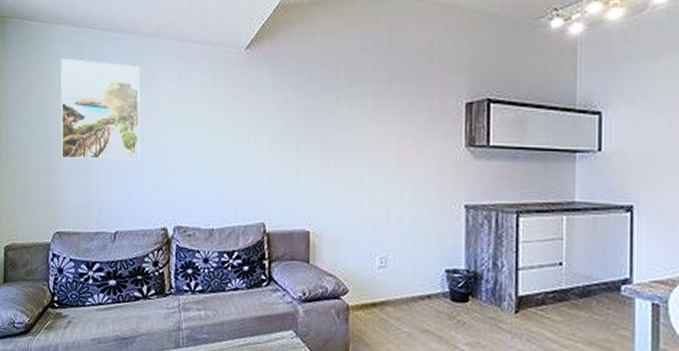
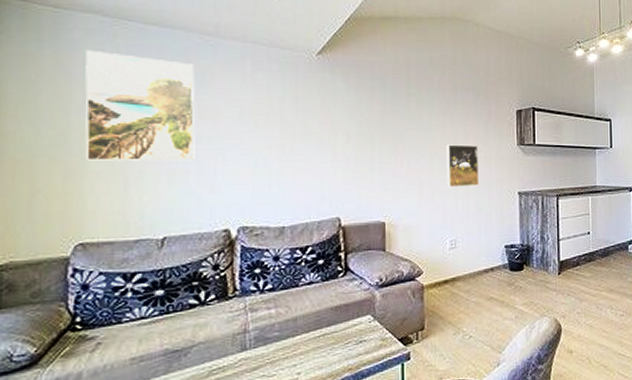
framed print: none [378,145,417,196] -> present [446,144,480,187]

